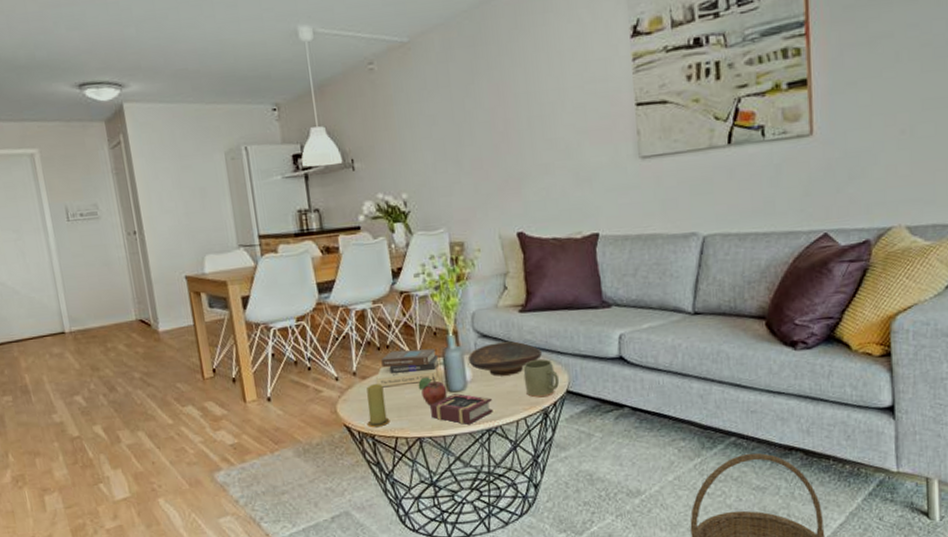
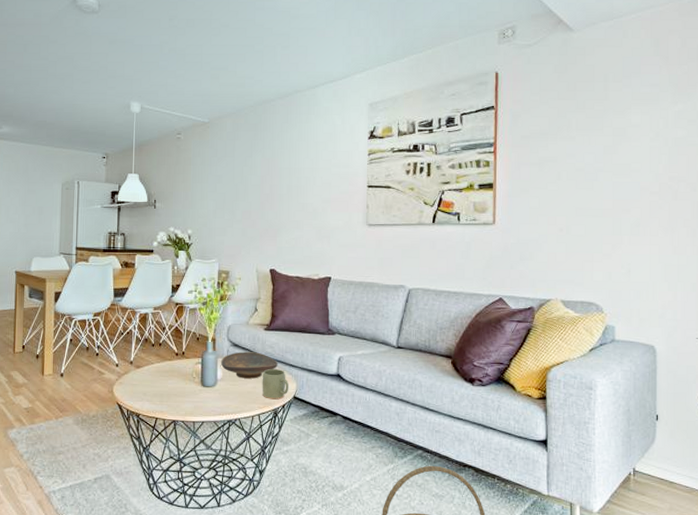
candle: present [366,384,390,428] -> none [135,373,153,408]
books: present [376,348,439,388] -> none [148,348,198,377]
fruit: present [418,376,448,406] -> none [179,372,201,396]
book: present [430,393,493,425] -> none [186,388,235,414]

